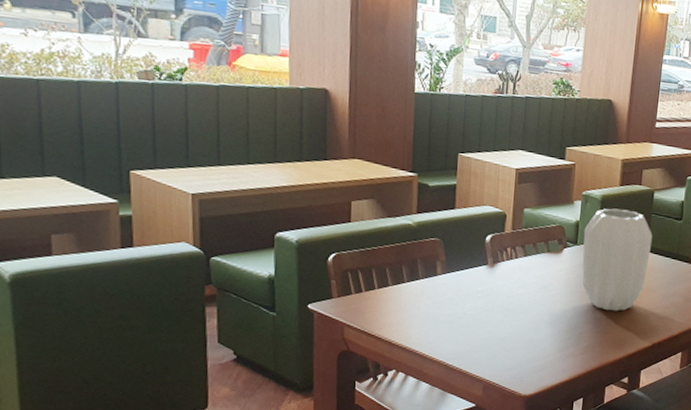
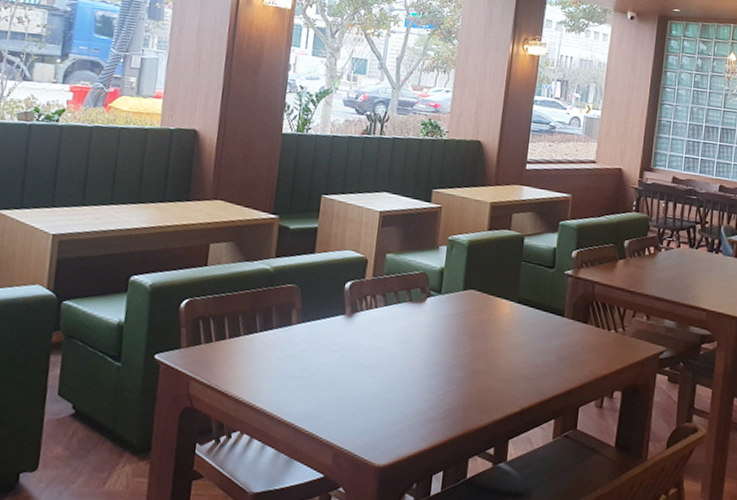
vase: present [582,208,653,312] -> none [445,254,523,370]

